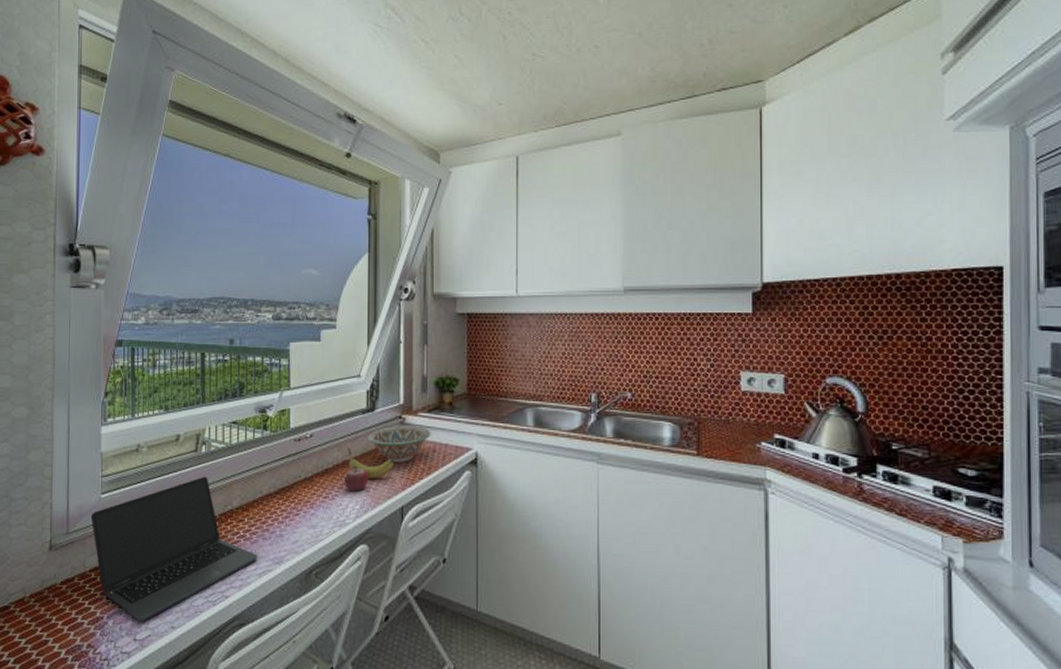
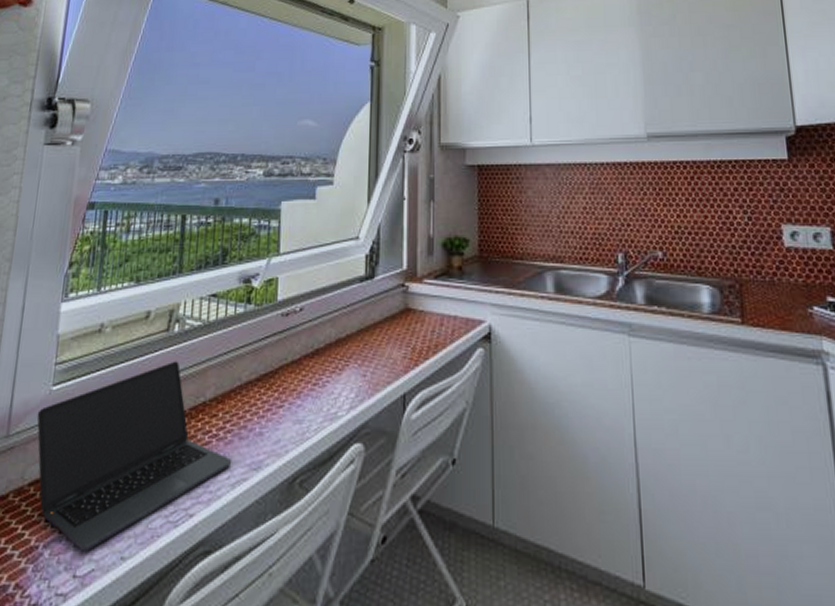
fruit: present [345,465,369,492] -> none [338,344,366,376]
fruit: present [348,447,395,480] -> none [342,322,397,361]
decorative bowl: present [368,426,431,463] -> none [366,295,438,341]

